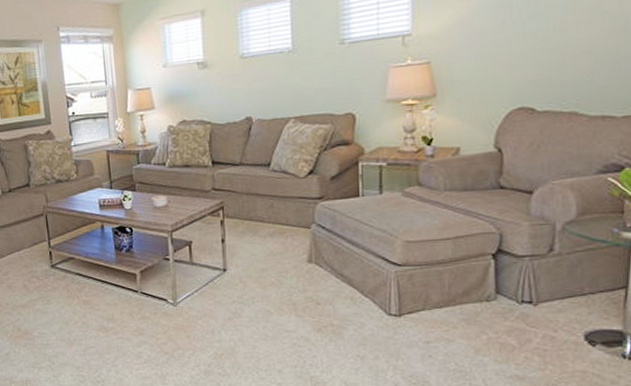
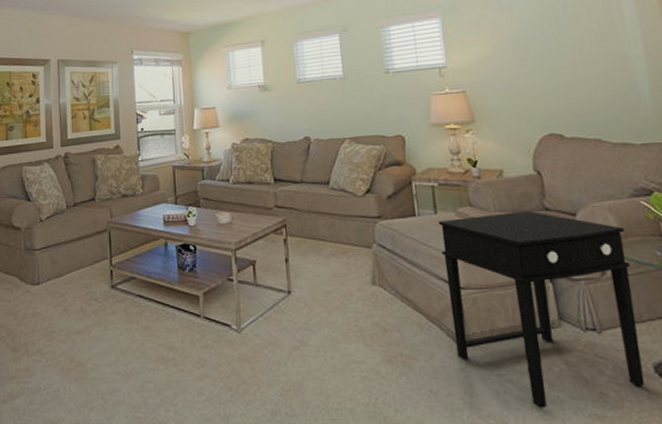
side table: none [382,189,584,370] -> present [438,210,645,408]

